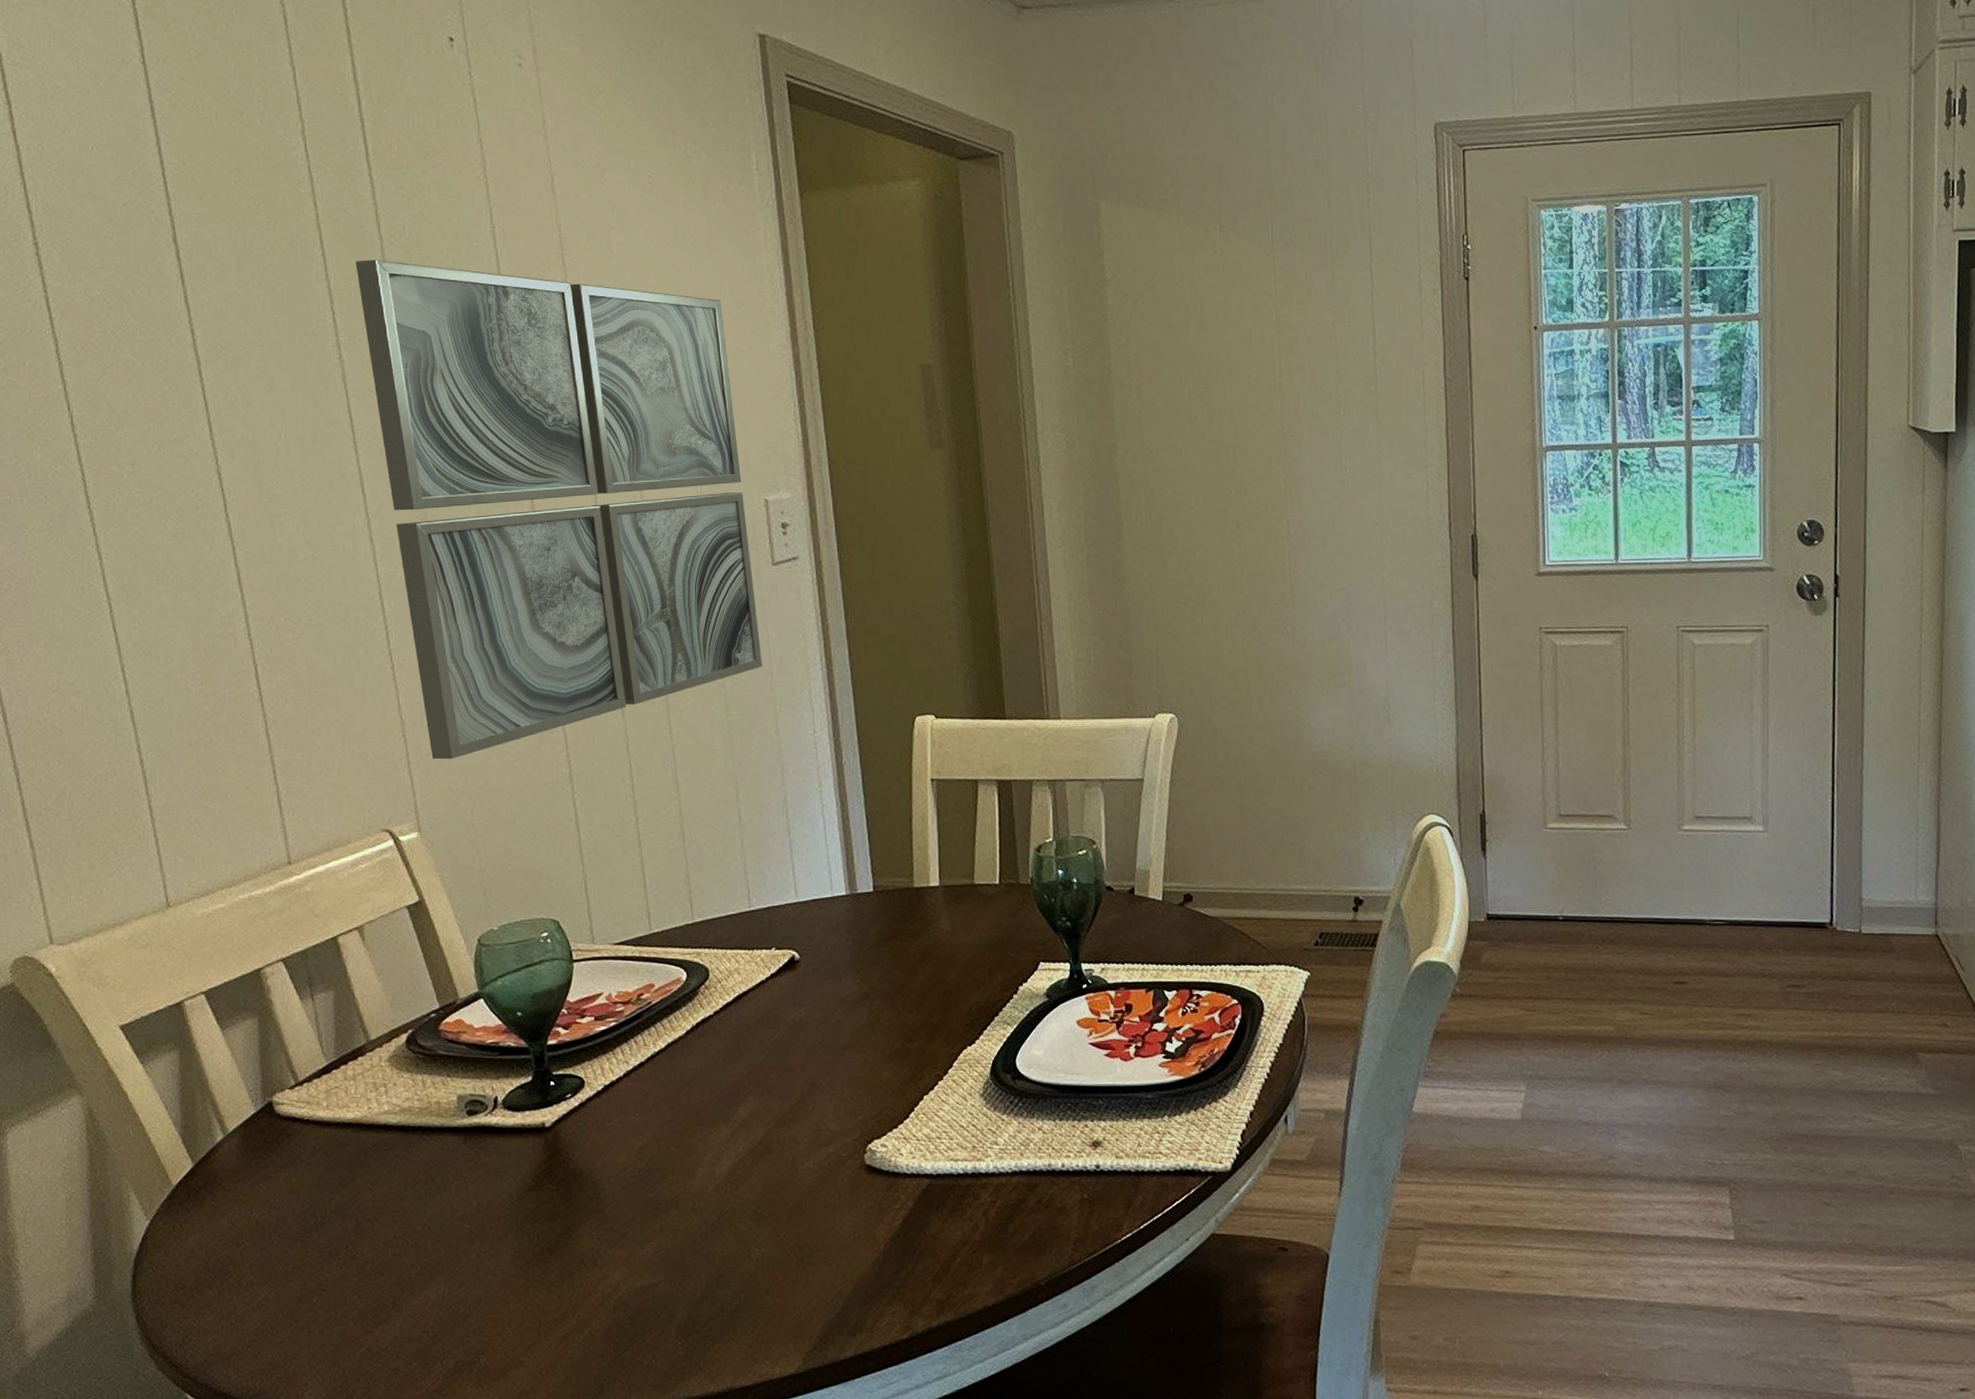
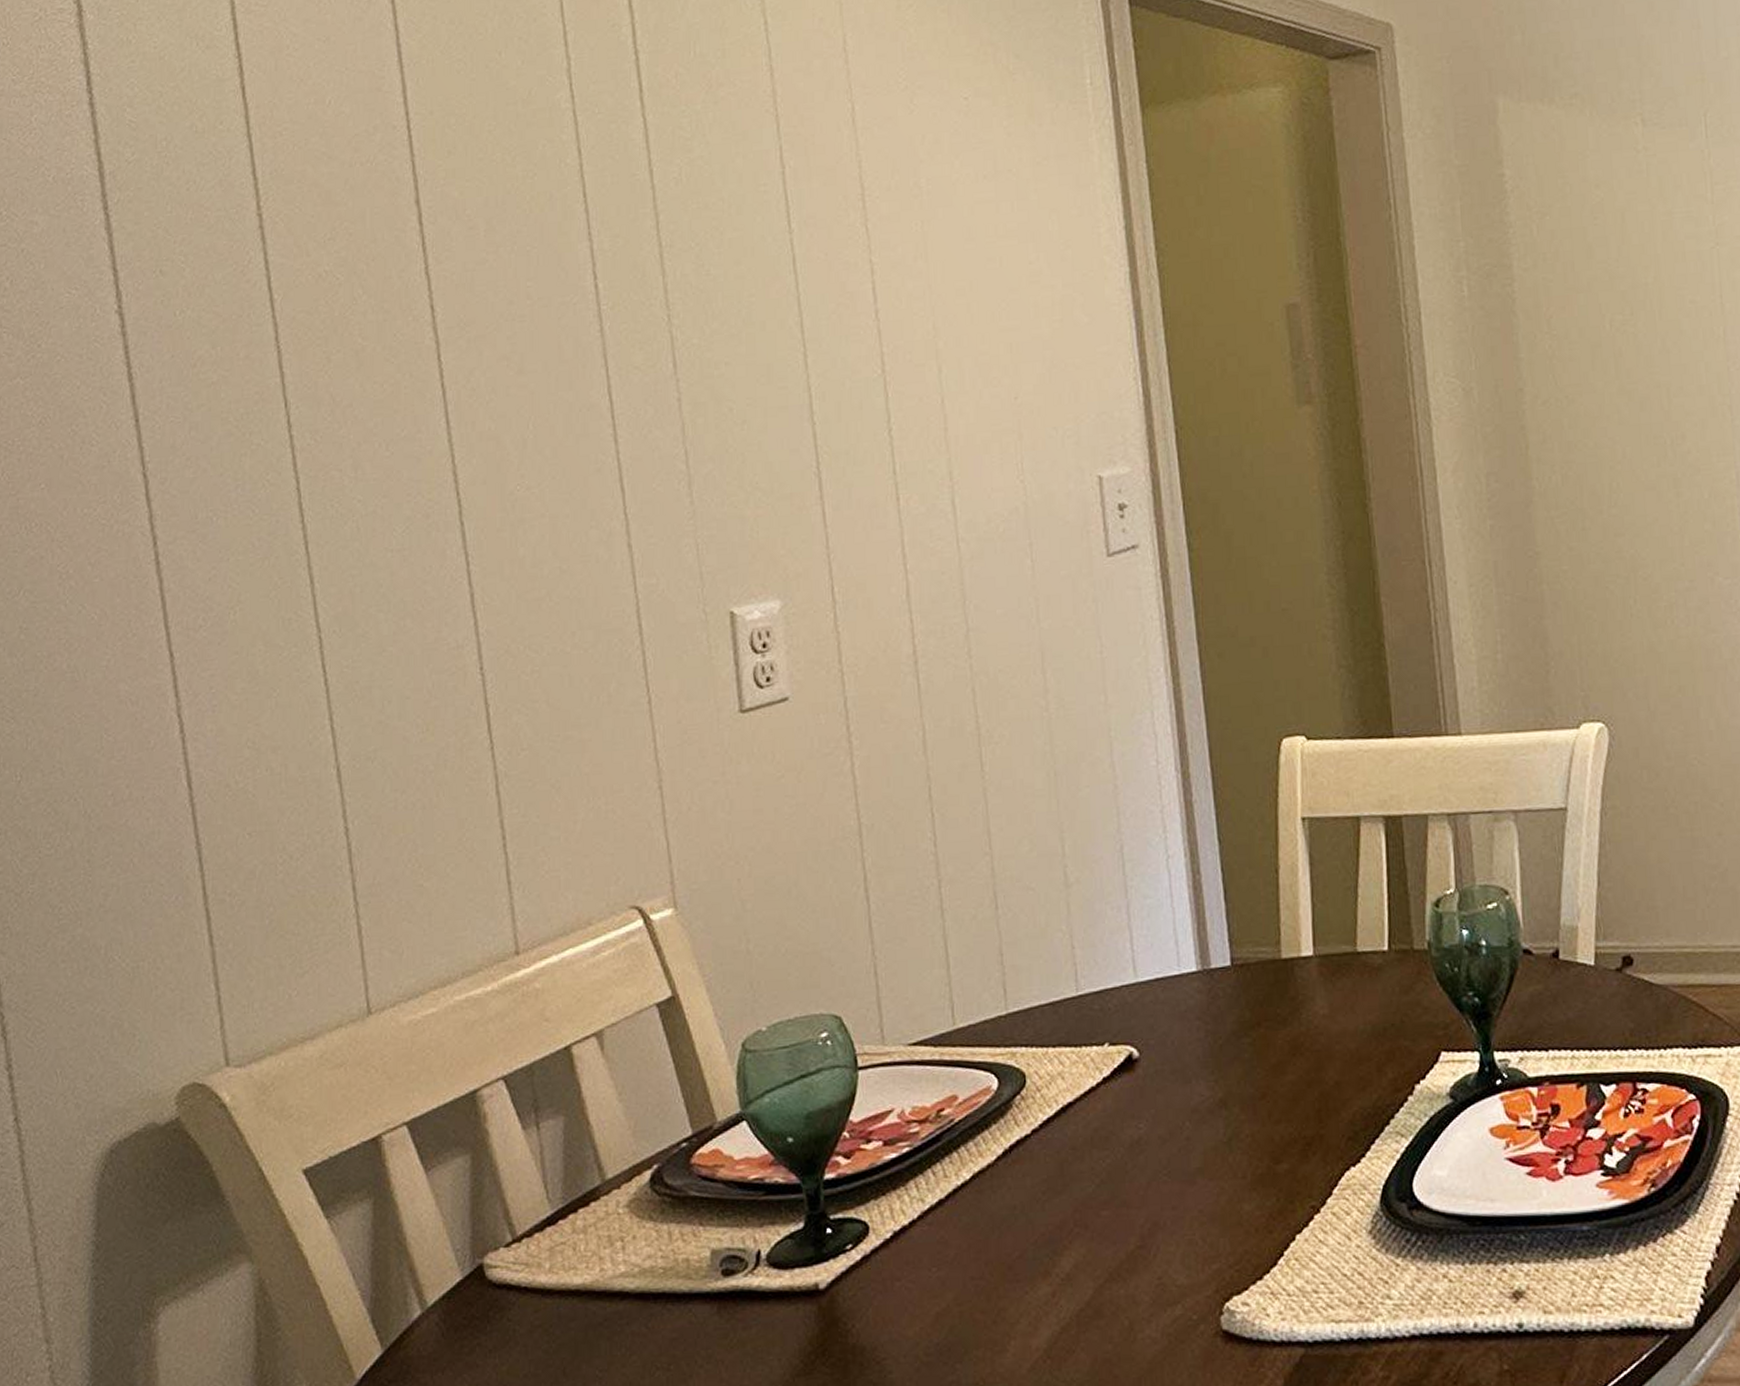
wall art: present [355,259,762,760] -> none [623,212,1094,816]

